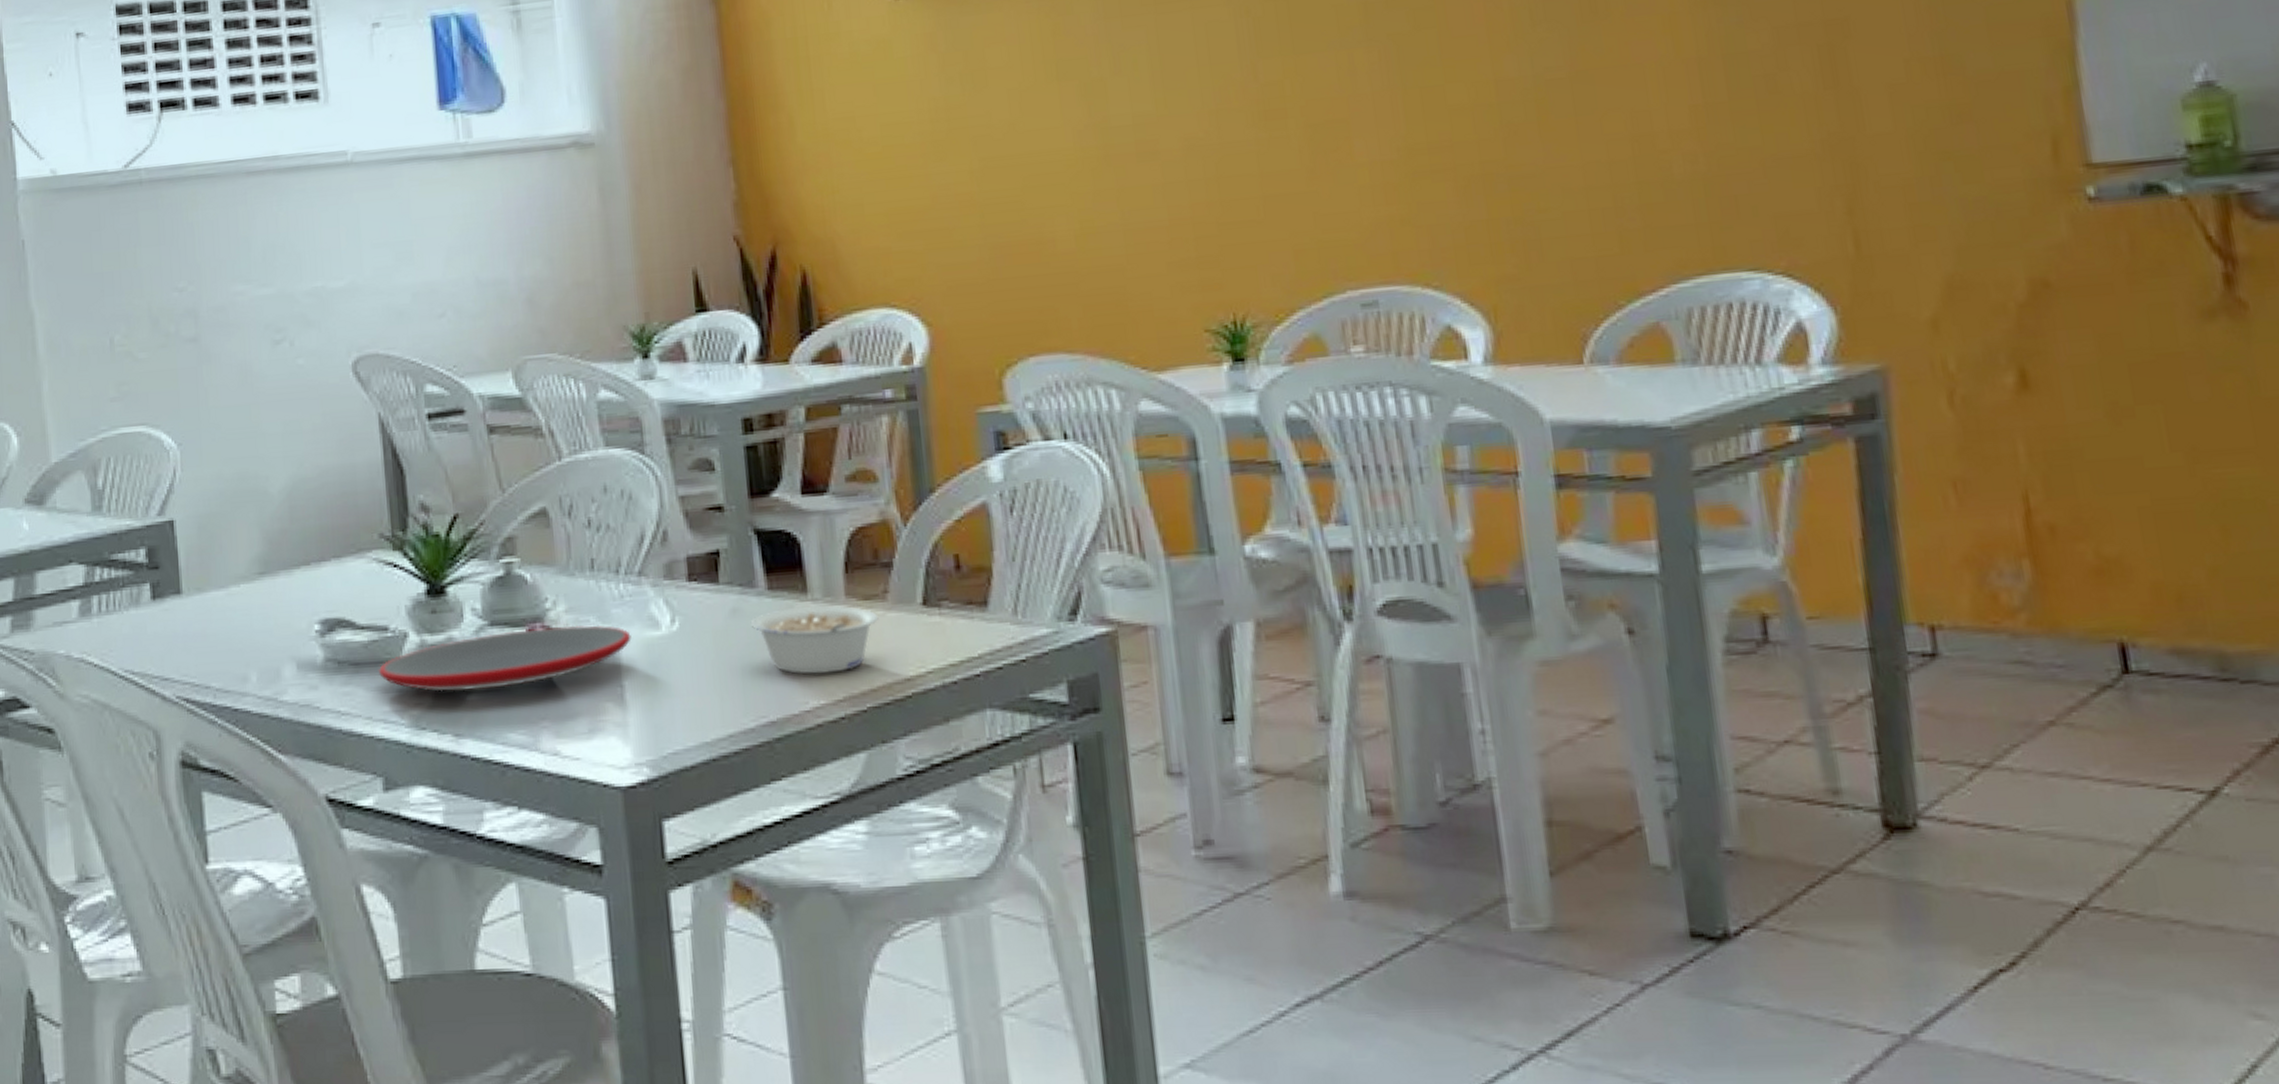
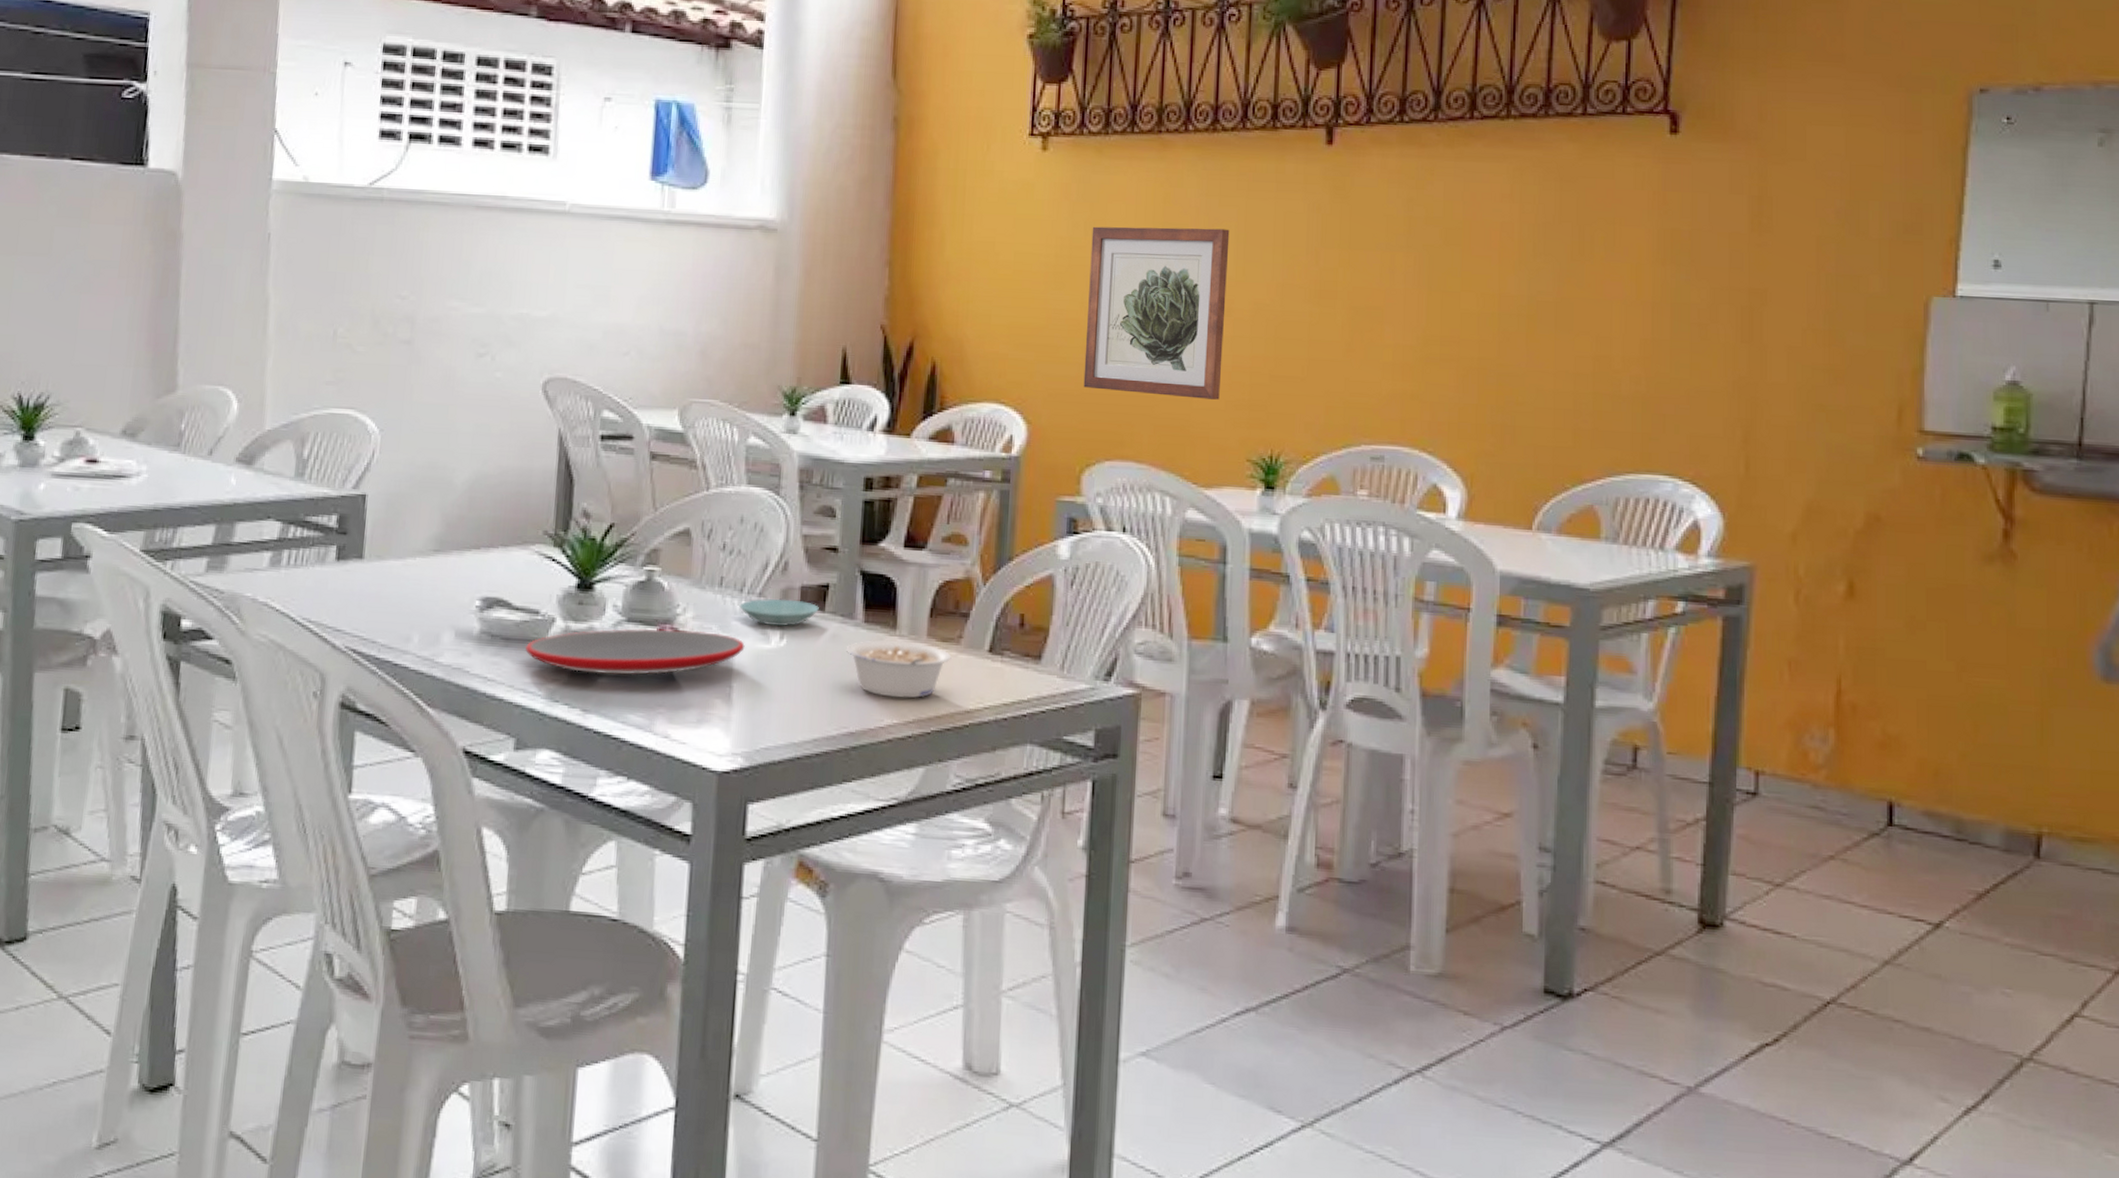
saucer: none [617,574,712,608] -> present [739,598,819,626]
wall art: none [970,55,1159,273] -> present [1083,226,1230,400]

